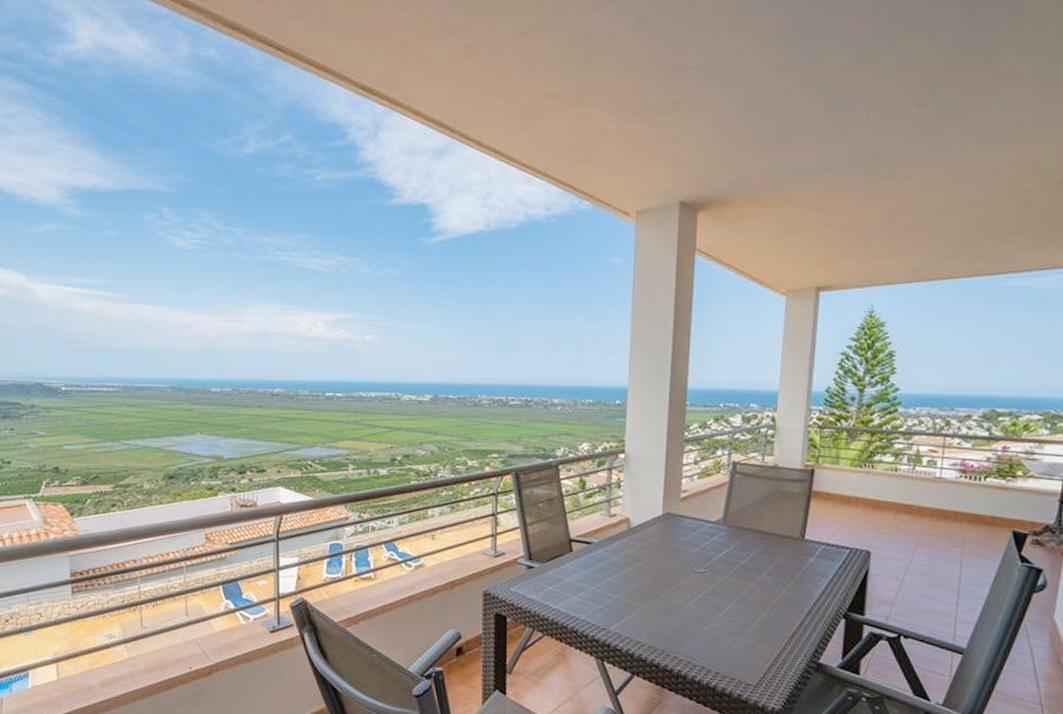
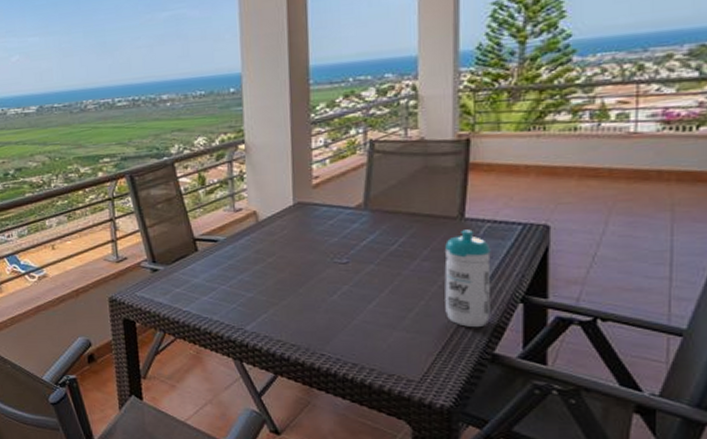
water bottle: none [782,550,823,639] -> present [444,229,491,328]

